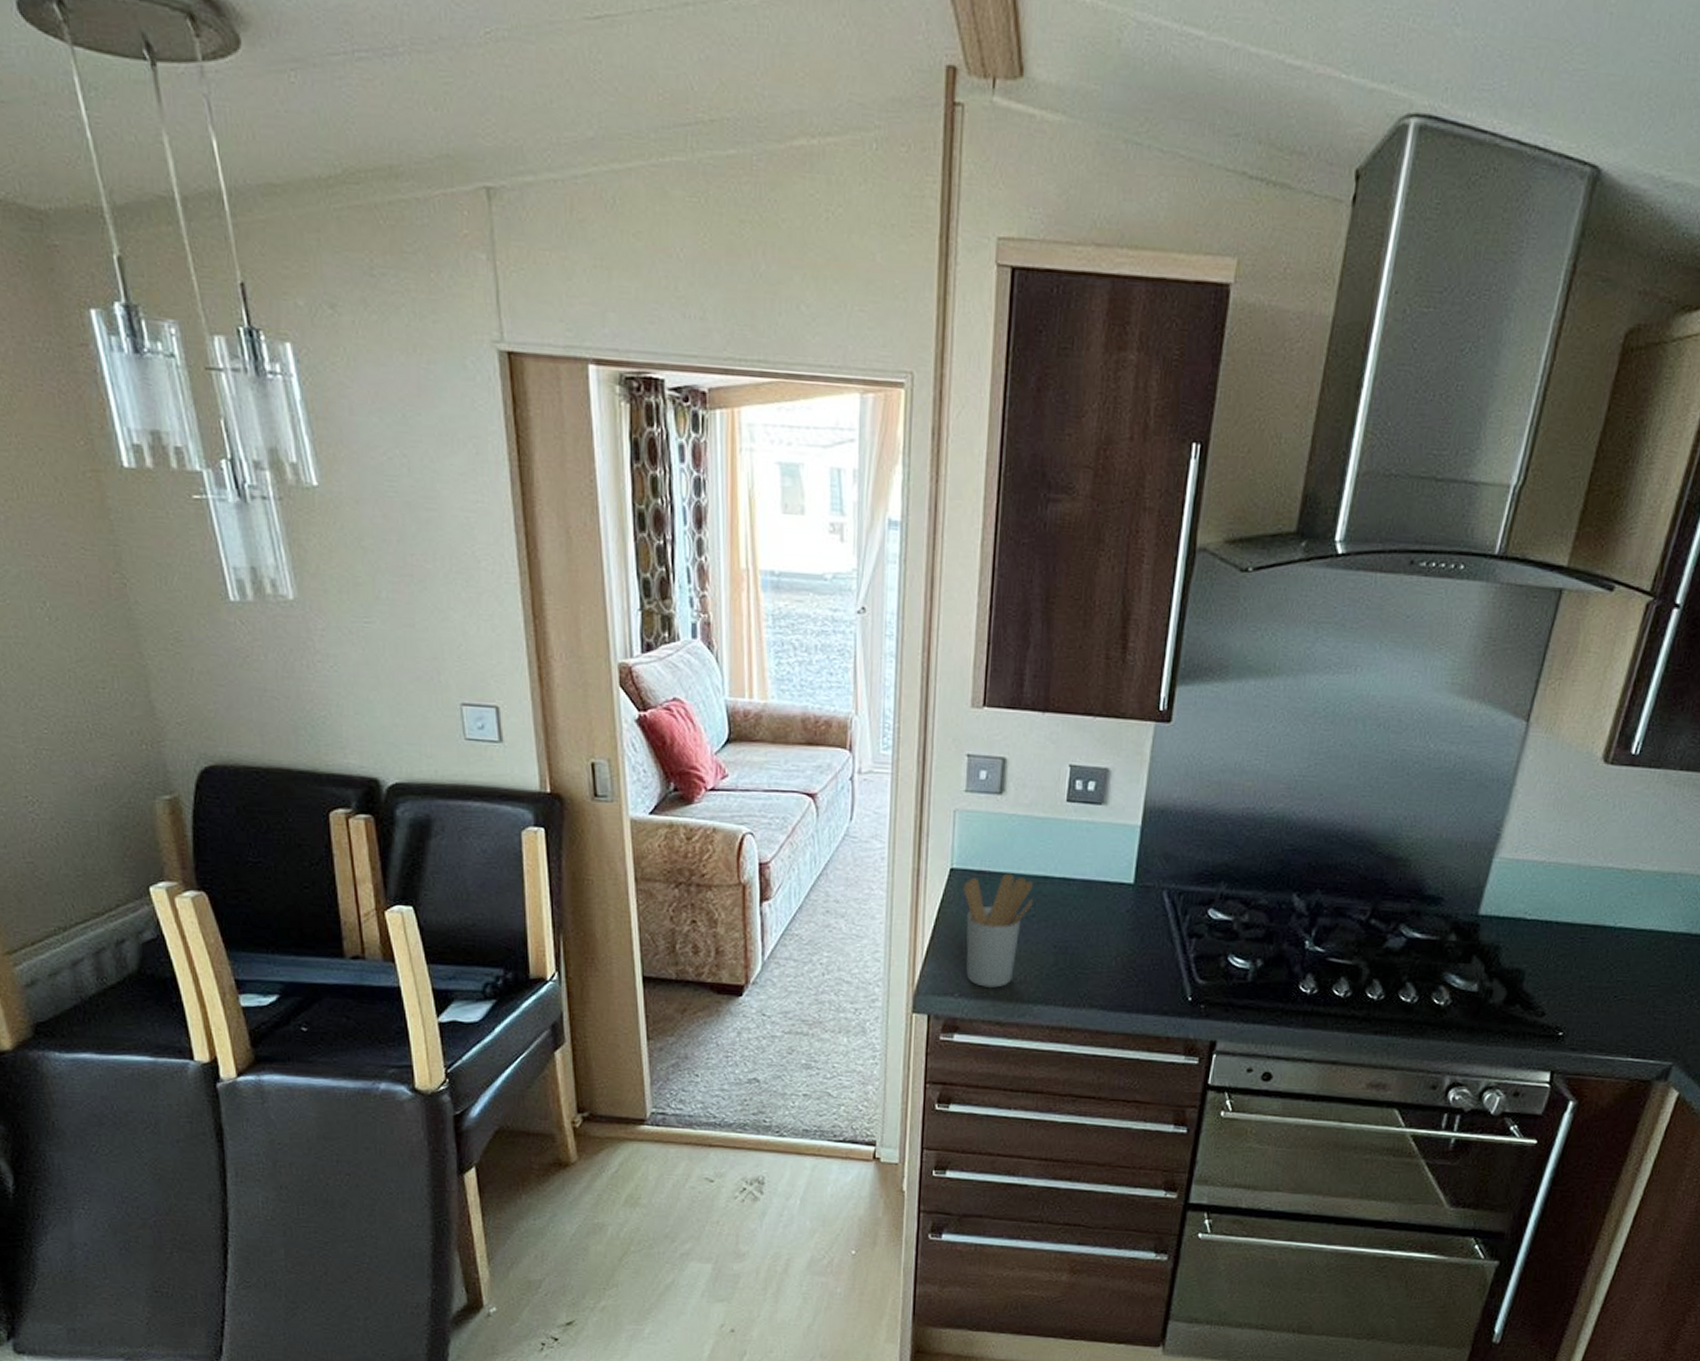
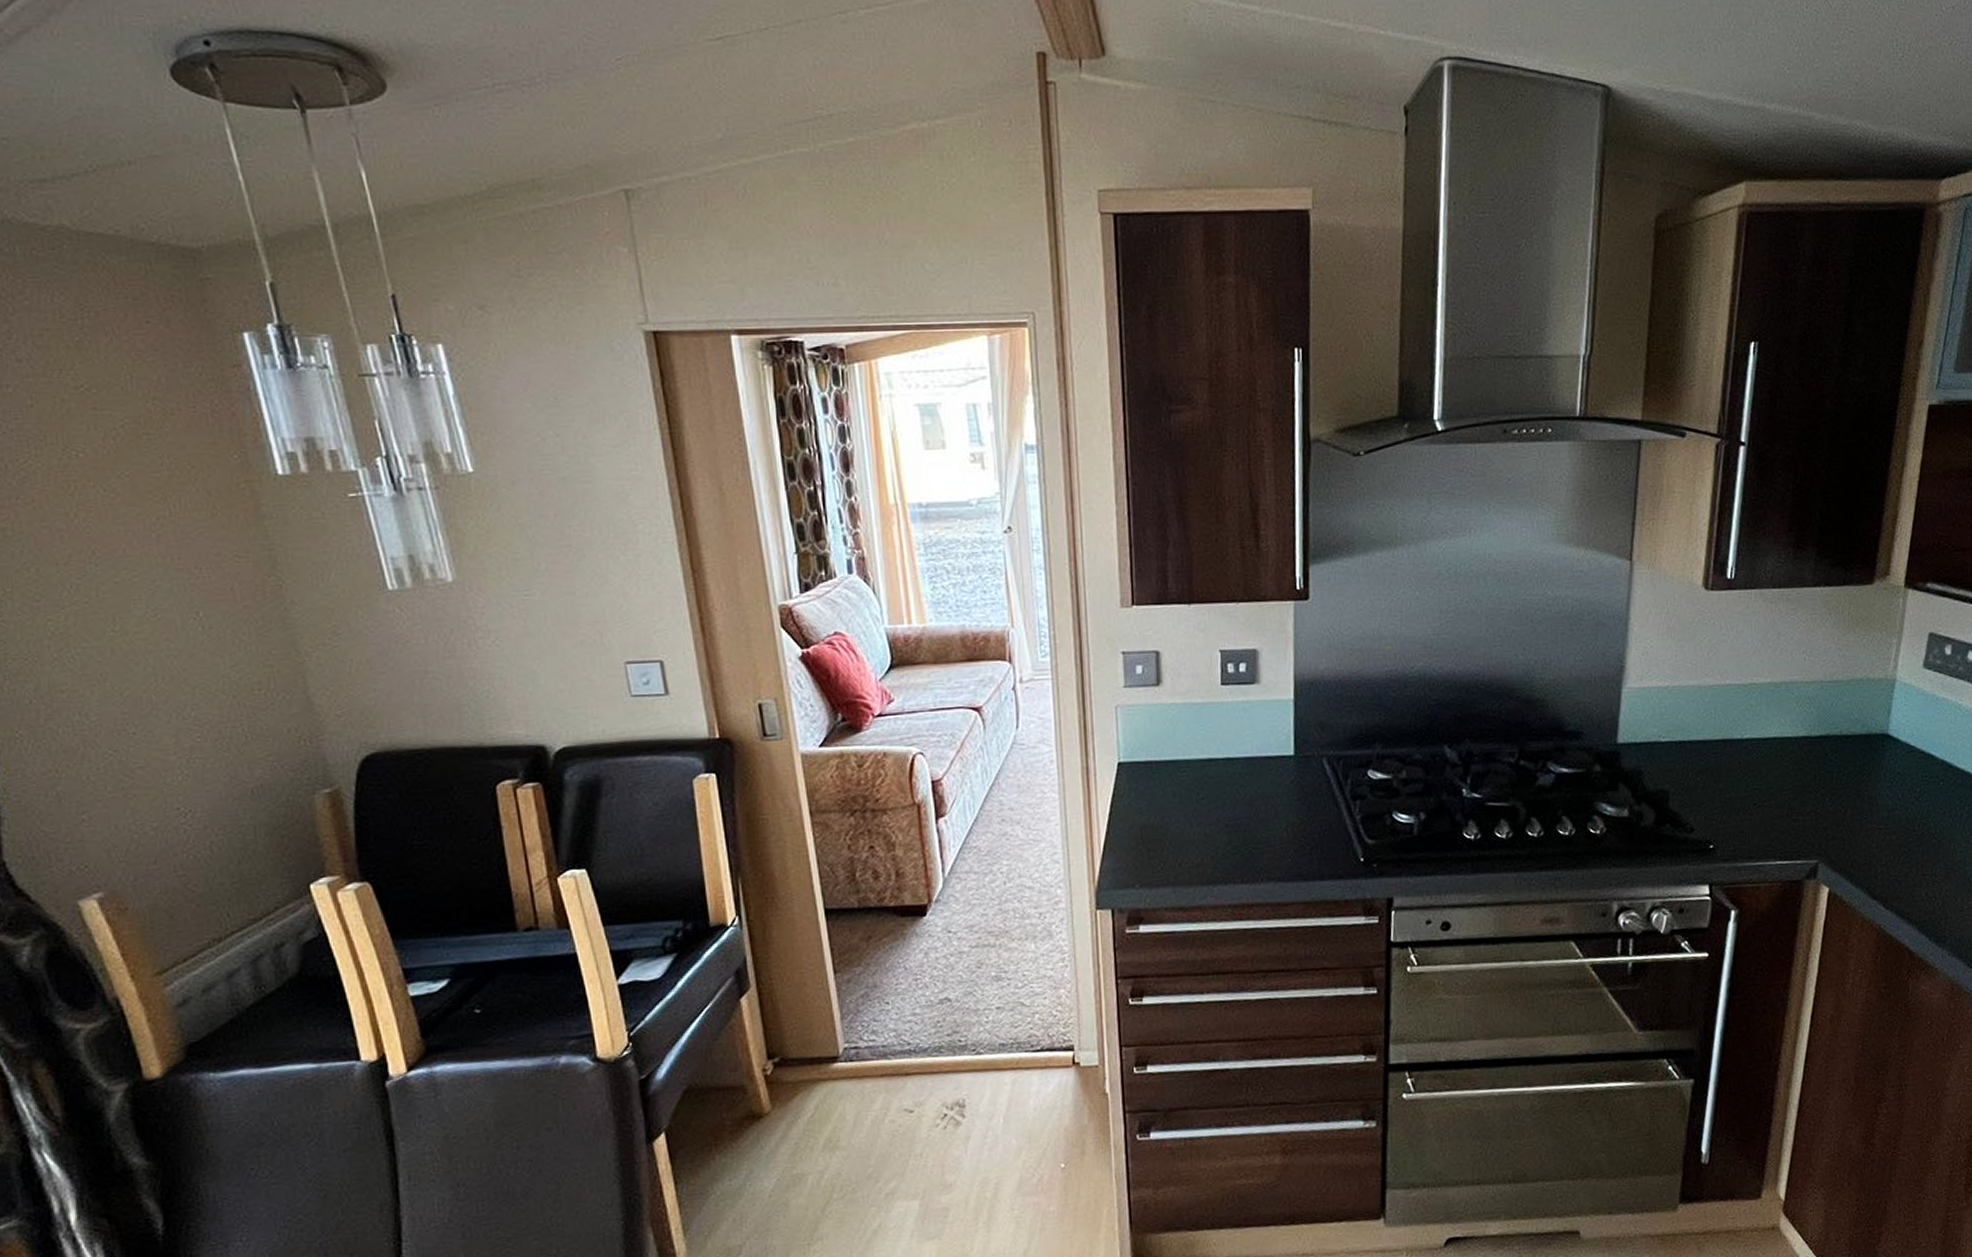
utensil holder: present [963,873,1033,988] -> none [1132,760,1201,875]

